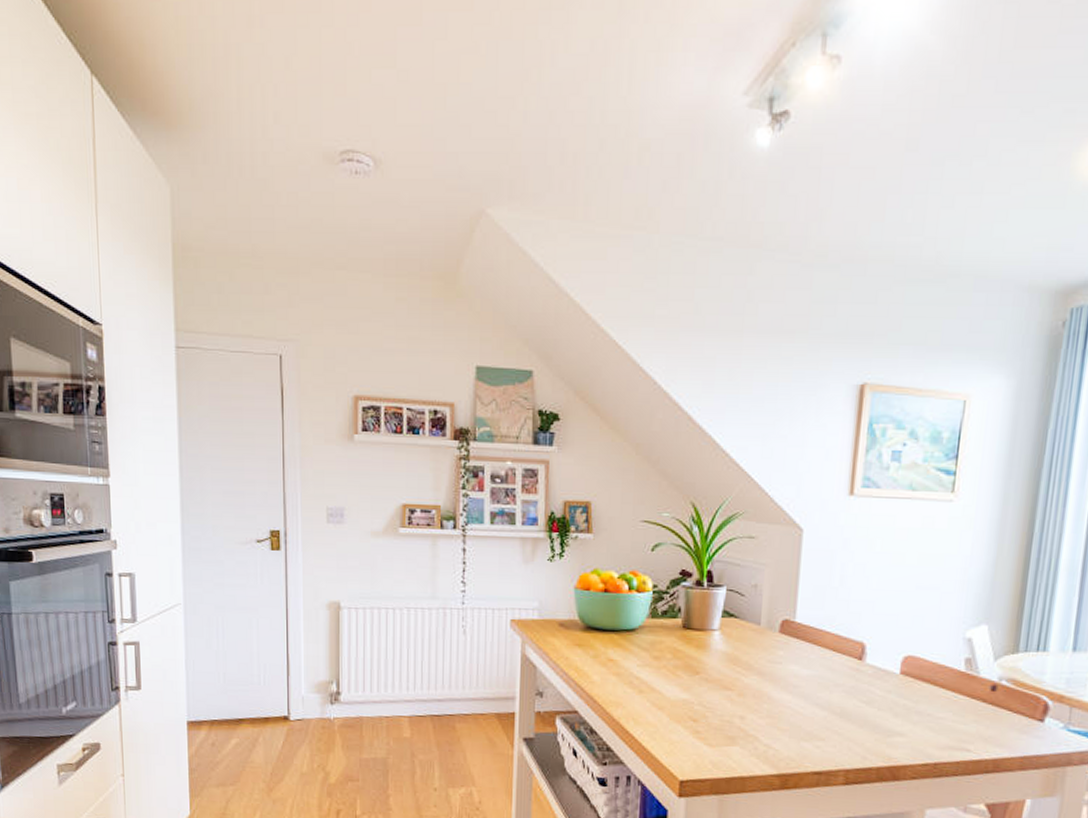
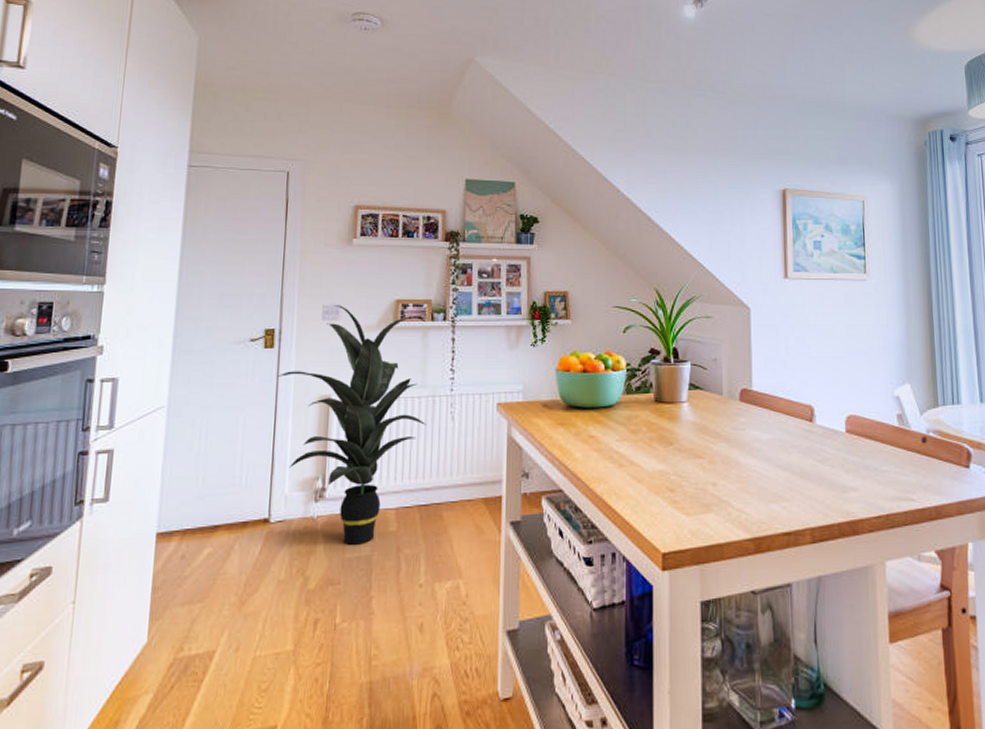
indoor plant: none [286,508,437,747] -> present [277,305,426,545]

